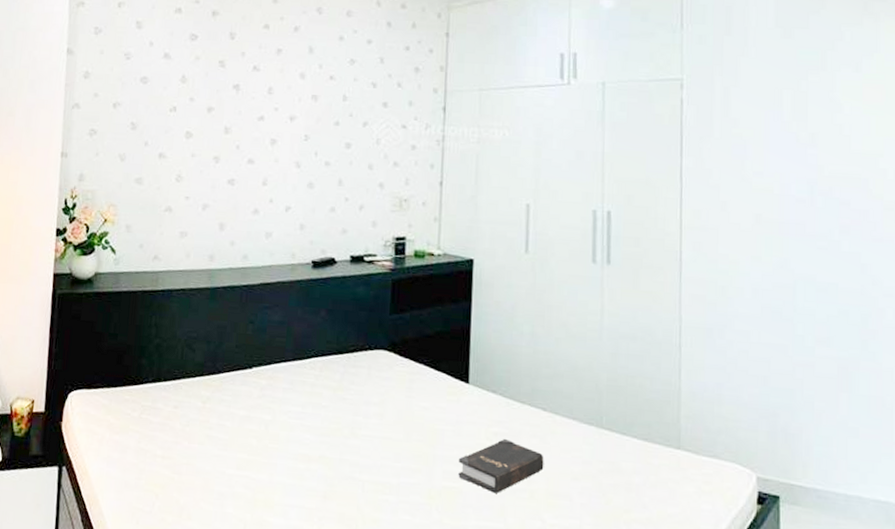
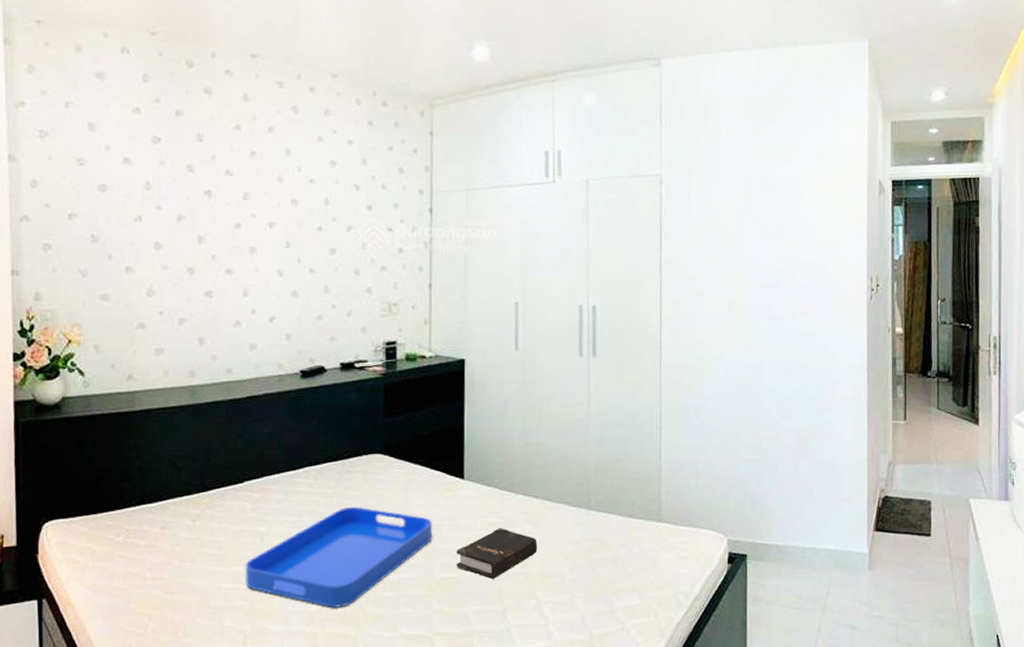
serving tray: none [248,401,435,508] -> present [245,506,433,609]

